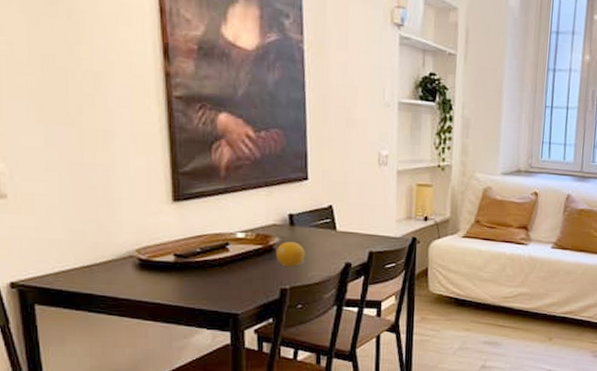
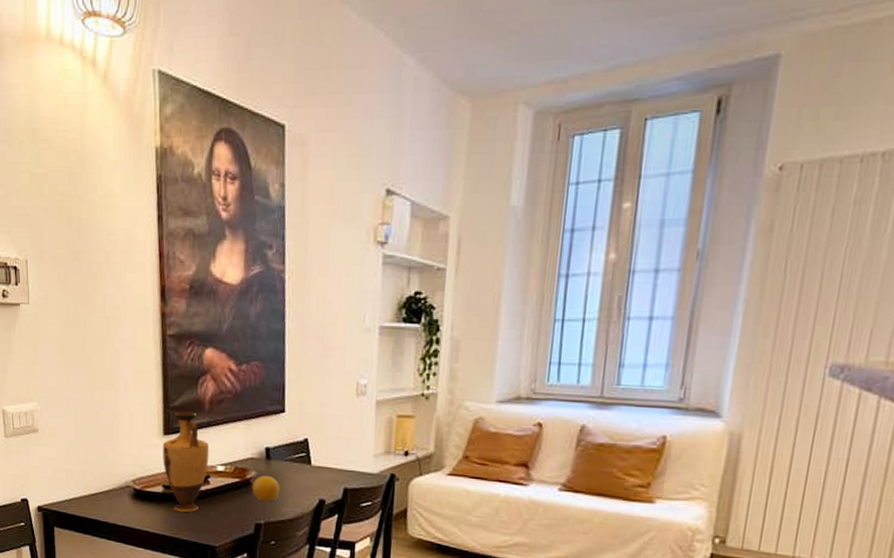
vase: none [173,177,227,281] -> present [163,411,210,512]

